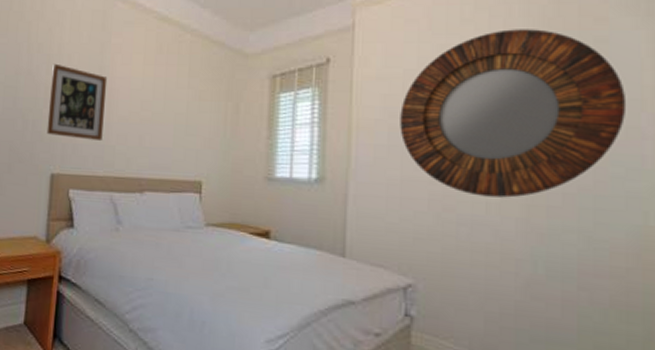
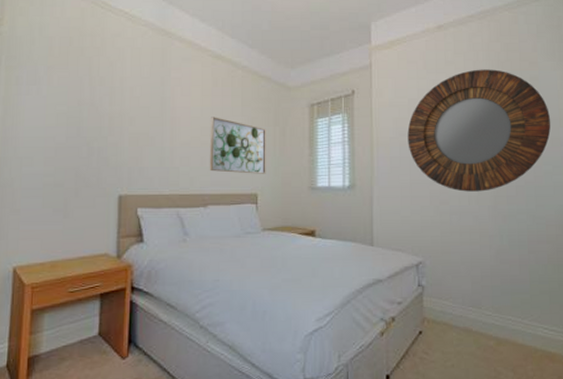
wall art: present [46,63,108,142] -> none [112,95,169,164]
wall art: none [148,89,216,159] -> present [209,117,266,174]

